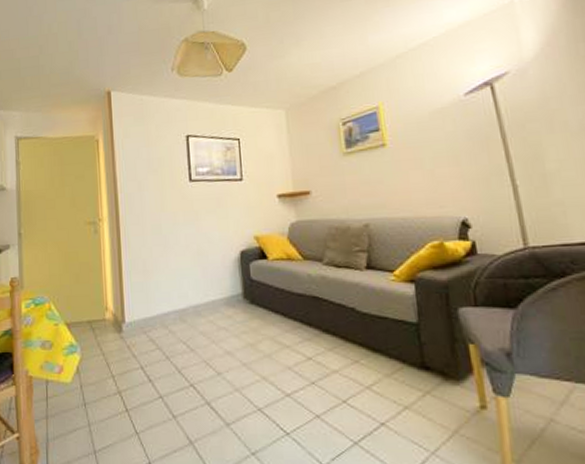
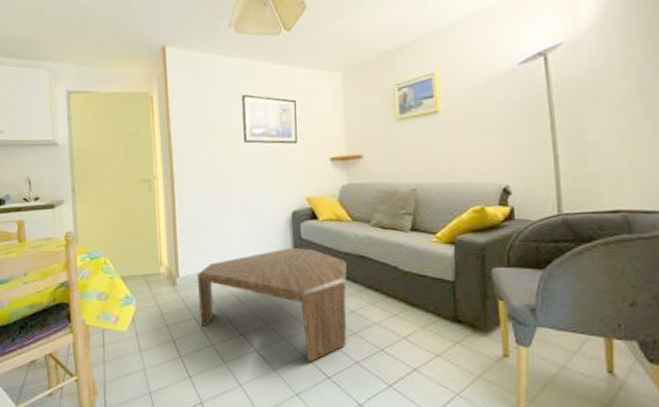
coffee table: none [143,290,305,417] -> present [196,248,347,363]

